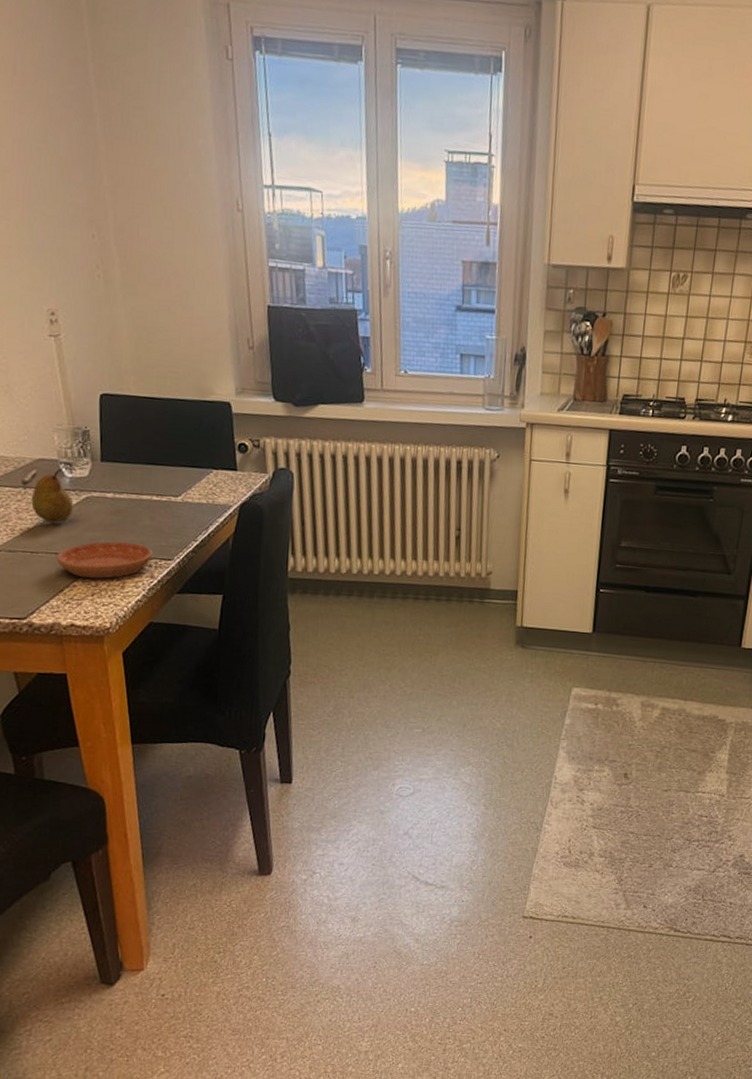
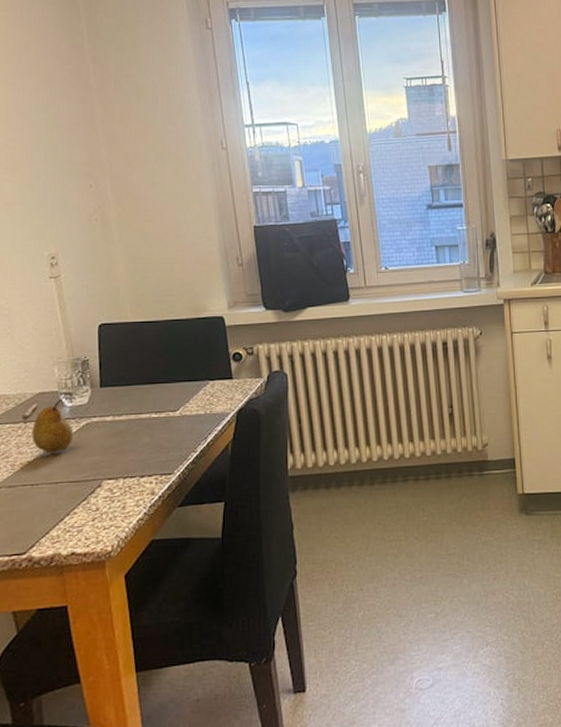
saucer: present [56,541,152,579] -> none [57,462,152,504]

